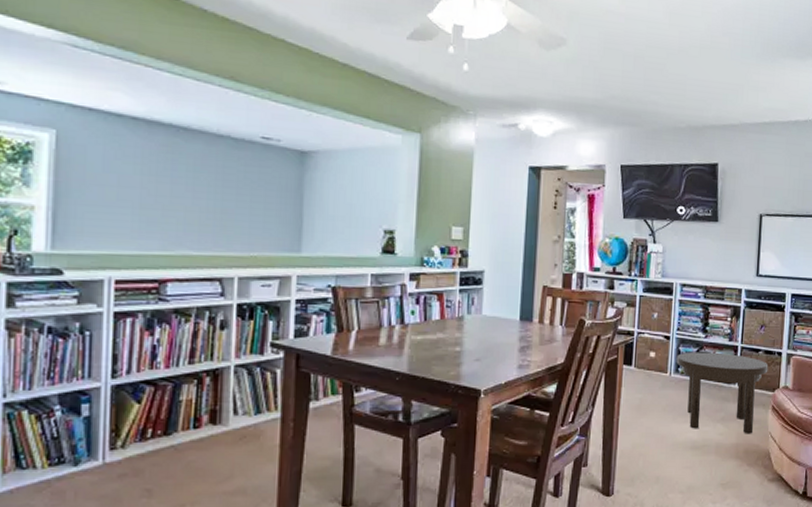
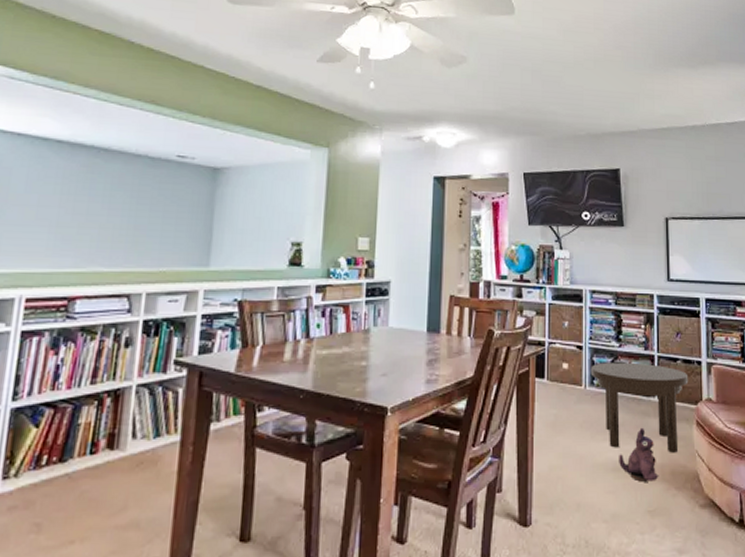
plush toy: none [697,411,732,459] -> present [619,427,658,482]

